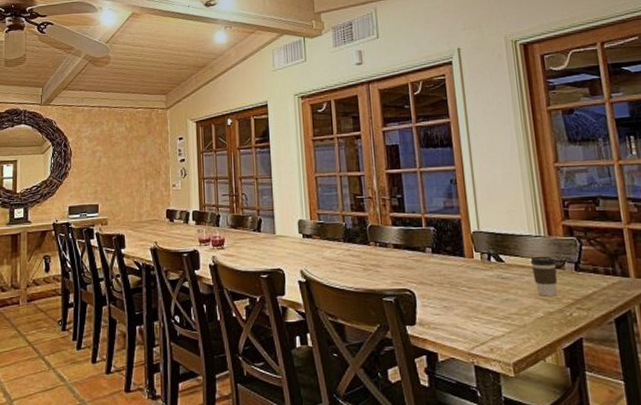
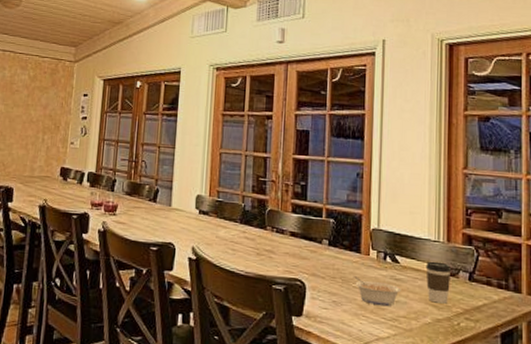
legume: none [460,280,510,305] -> present [353,276,402,306]

